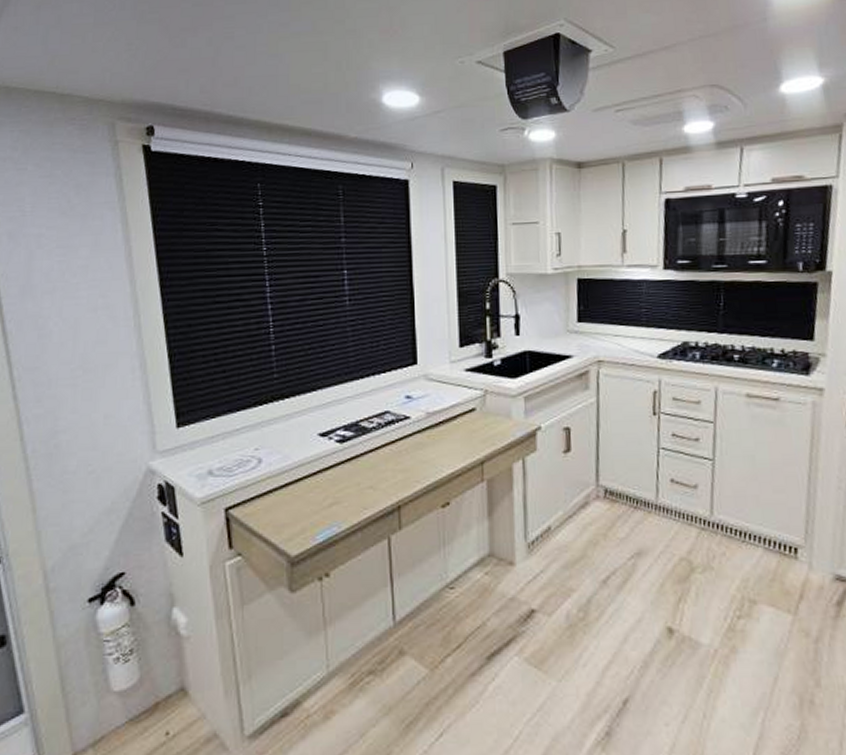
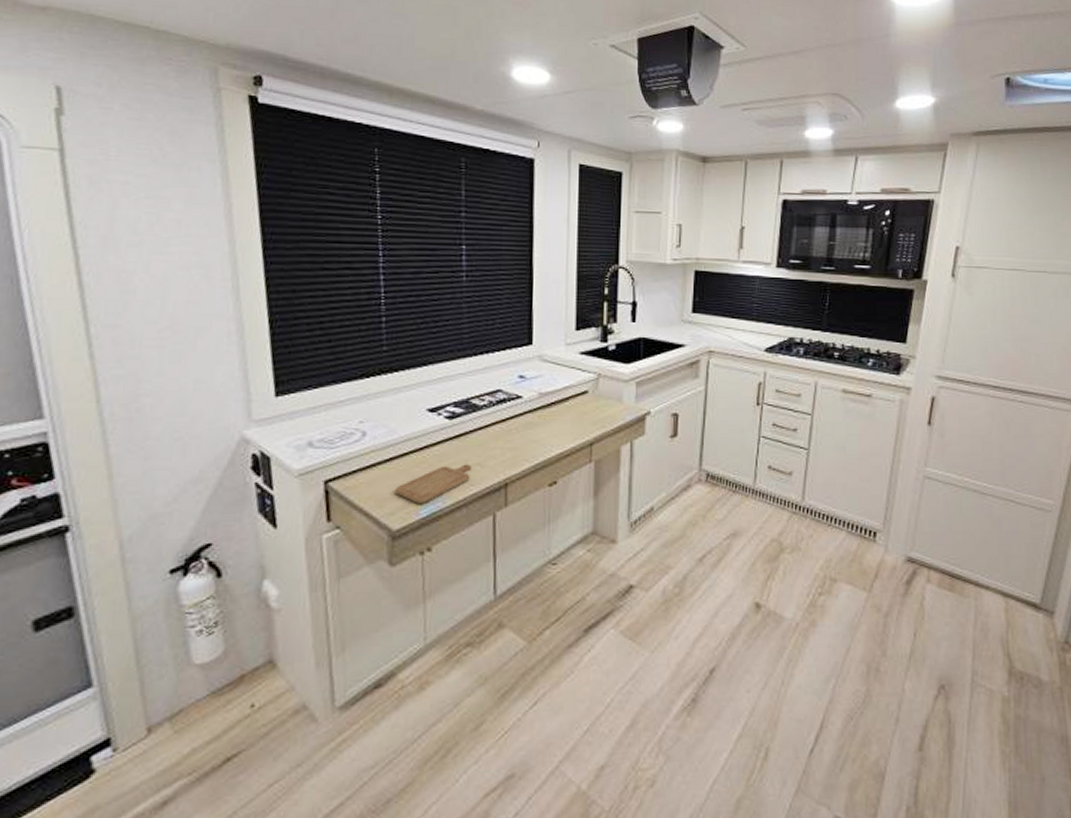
chopping board: none [291,487,365,529] -> present [394,464,472,503]

